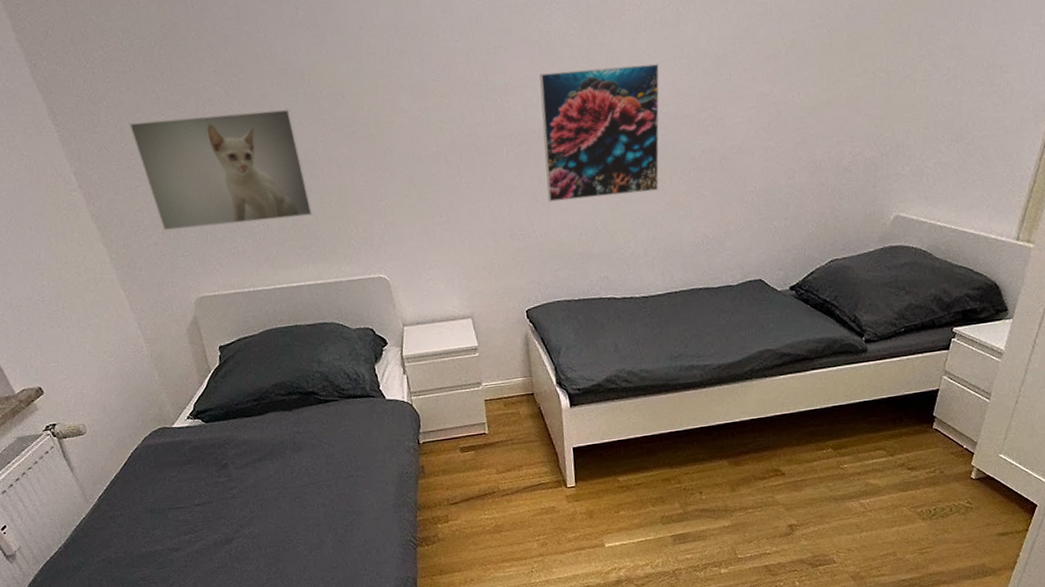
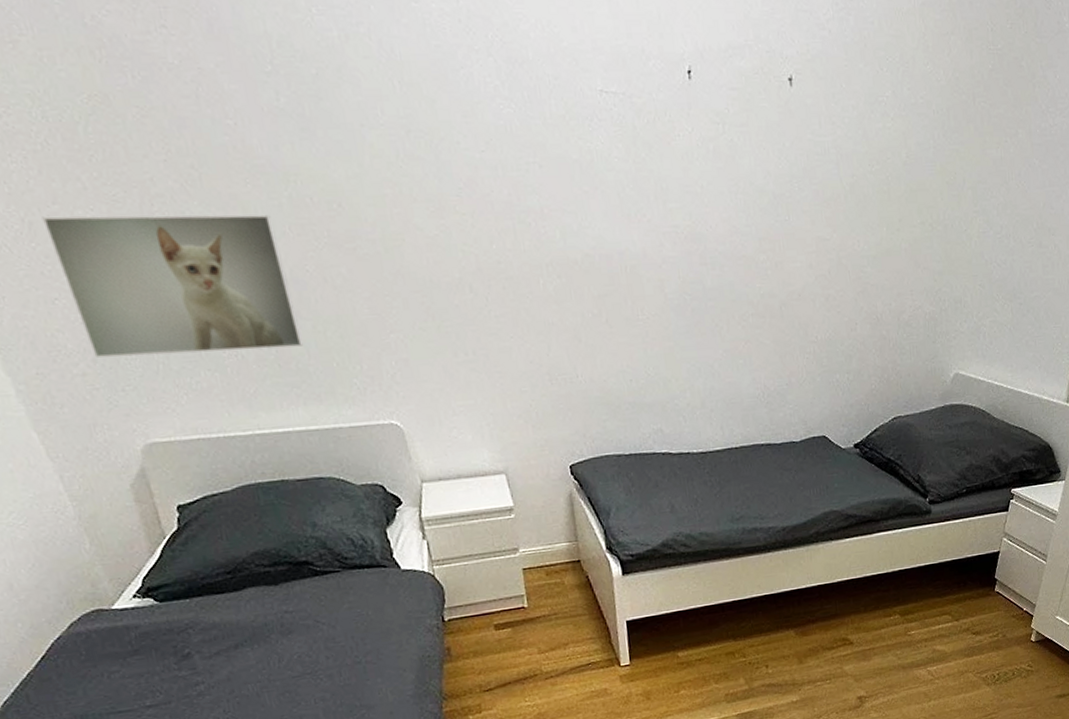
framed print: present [539,63,660,202] -> none [580,196,716,344]

